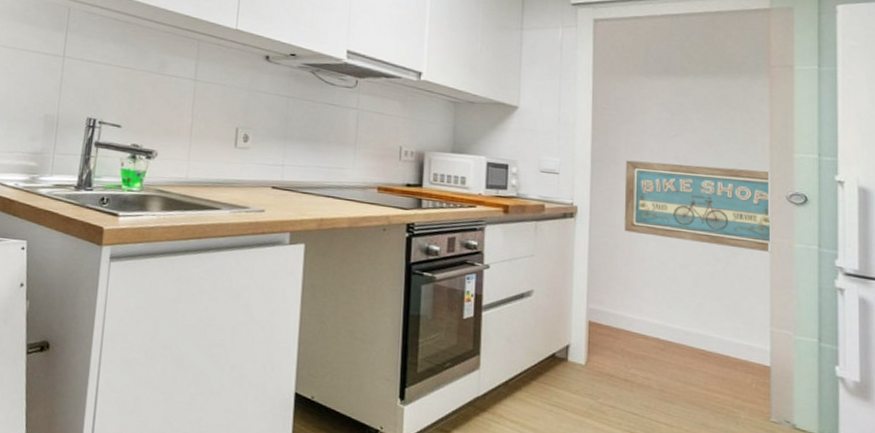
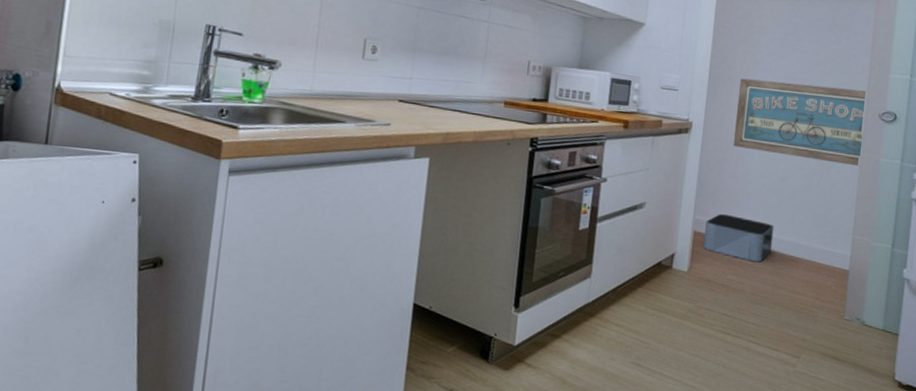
storage bin: none [601,302,679,356] -> present [703,213,774,263]

